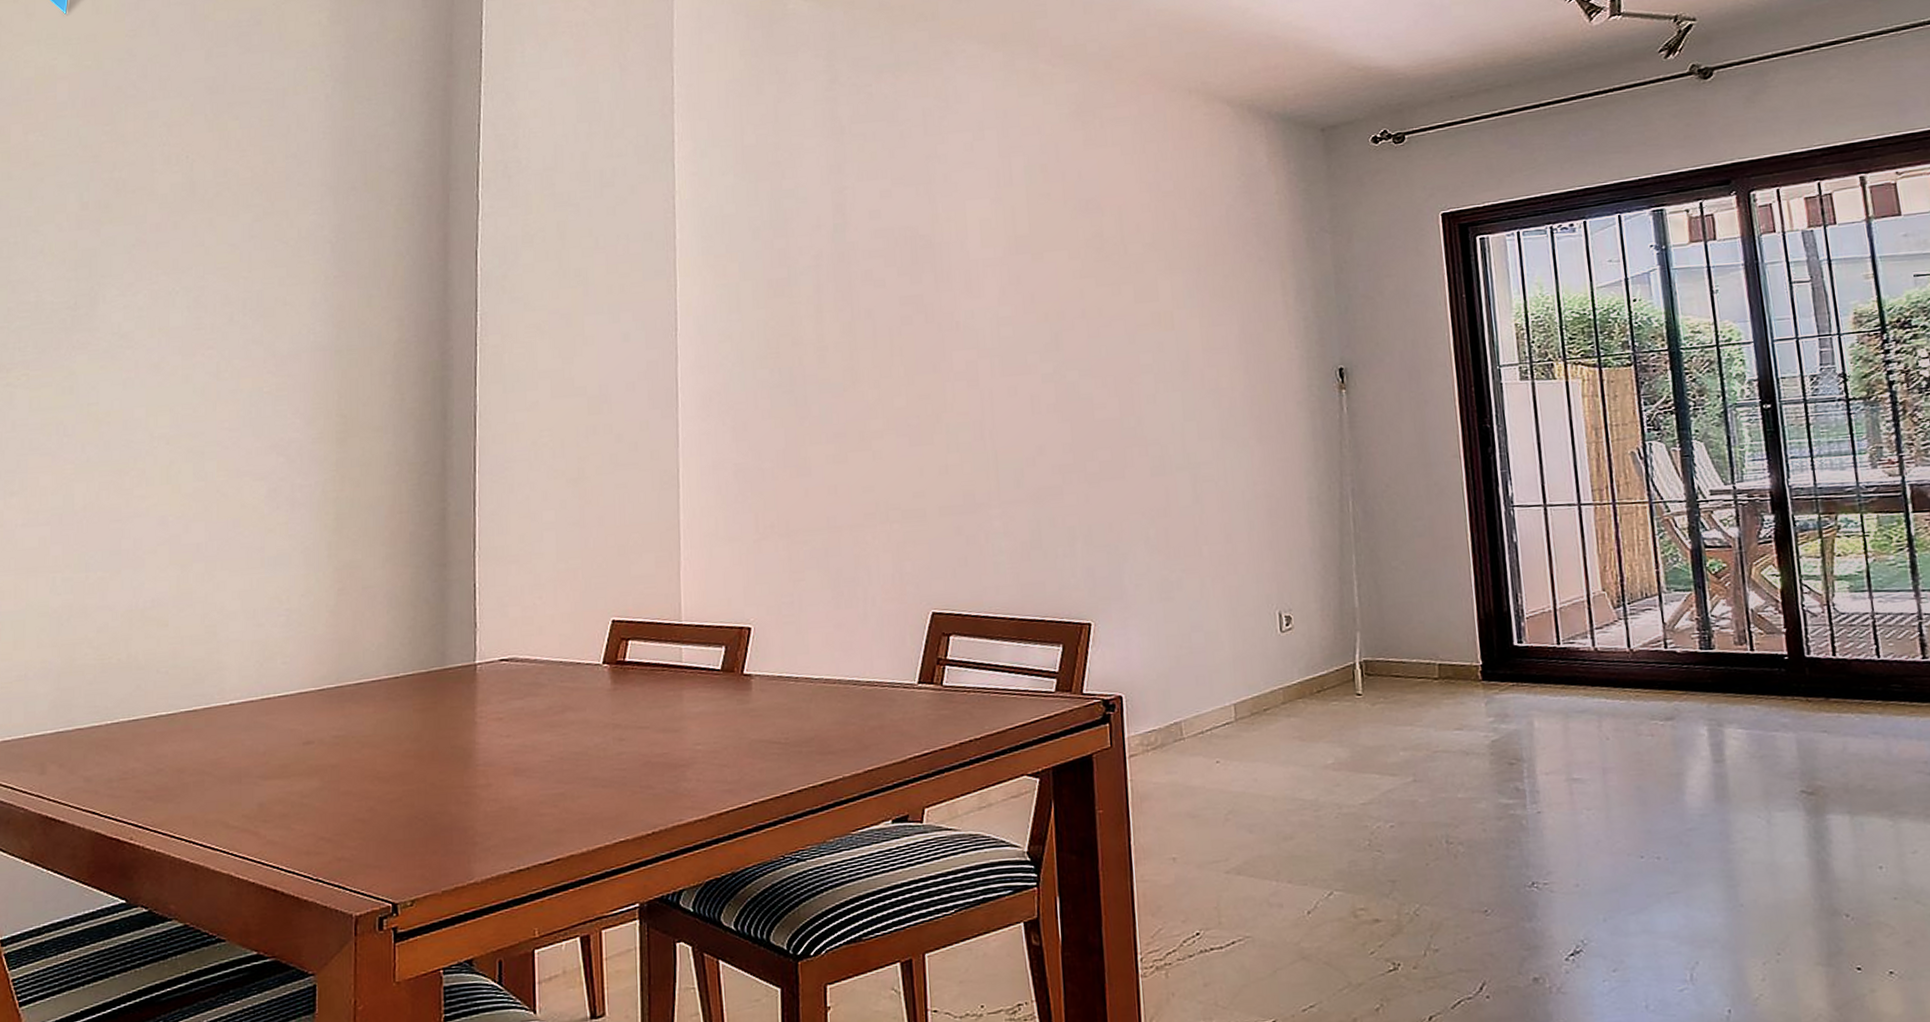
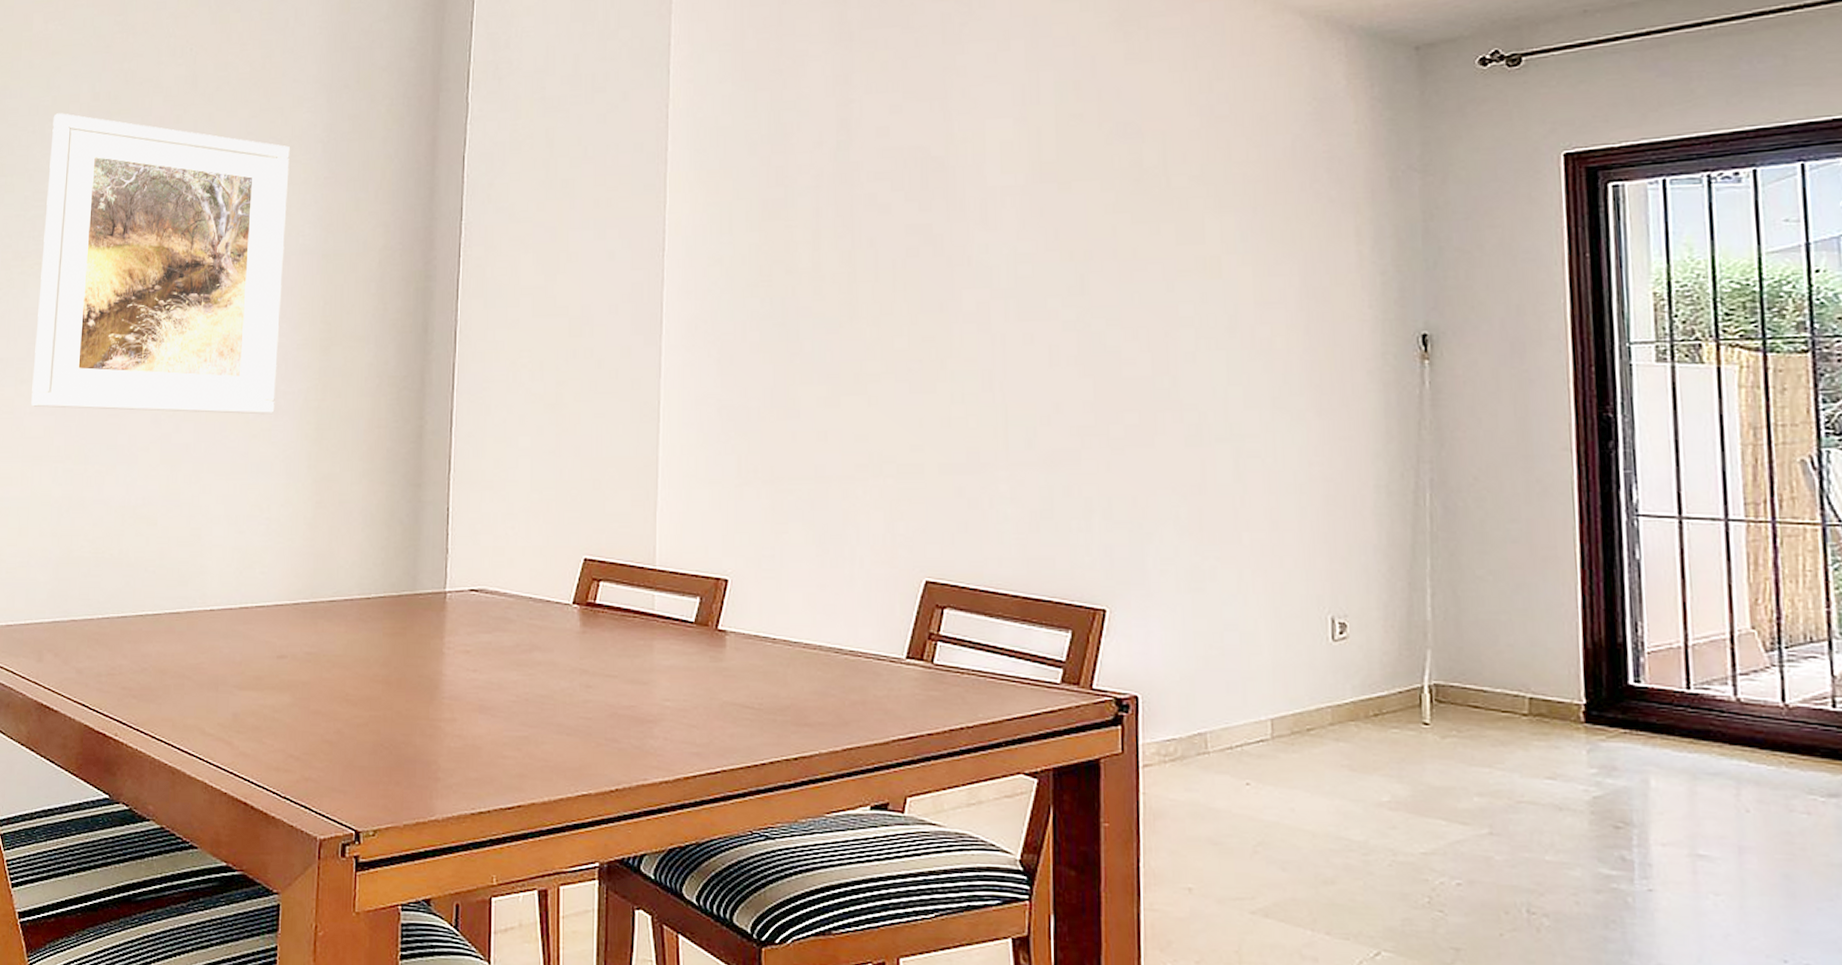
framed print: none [23,223,297,519] -> present [31,113,290,415]

